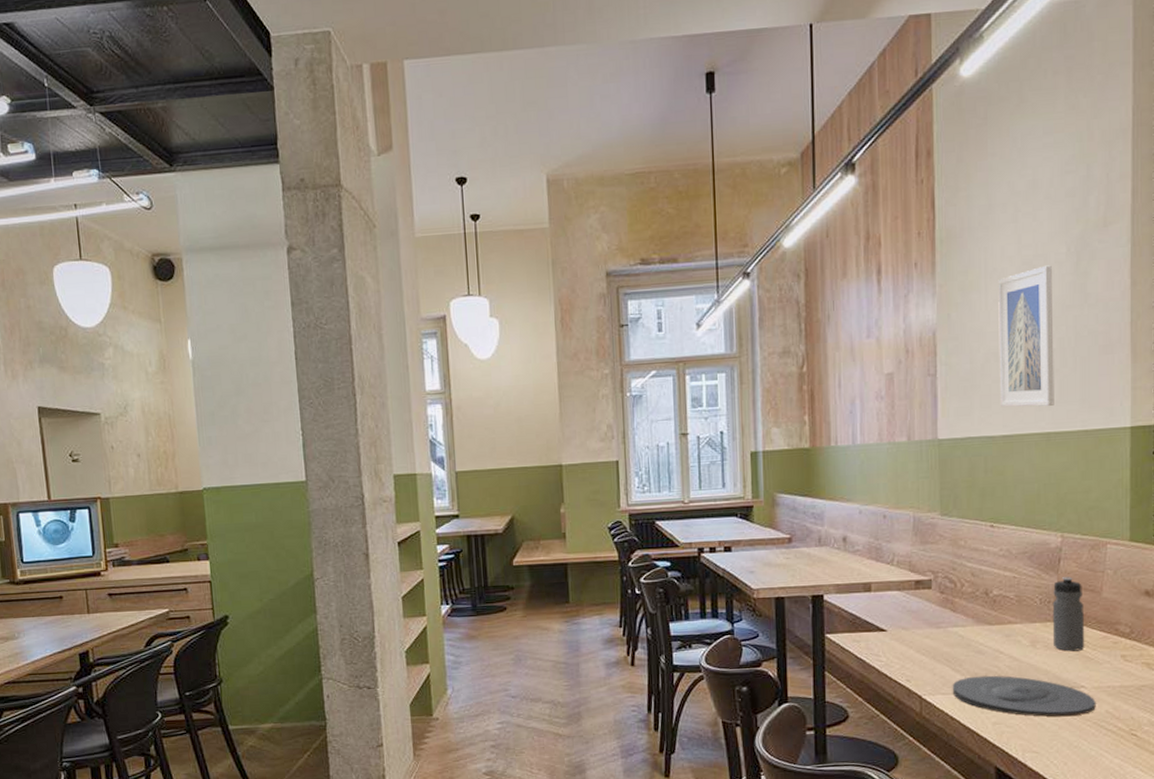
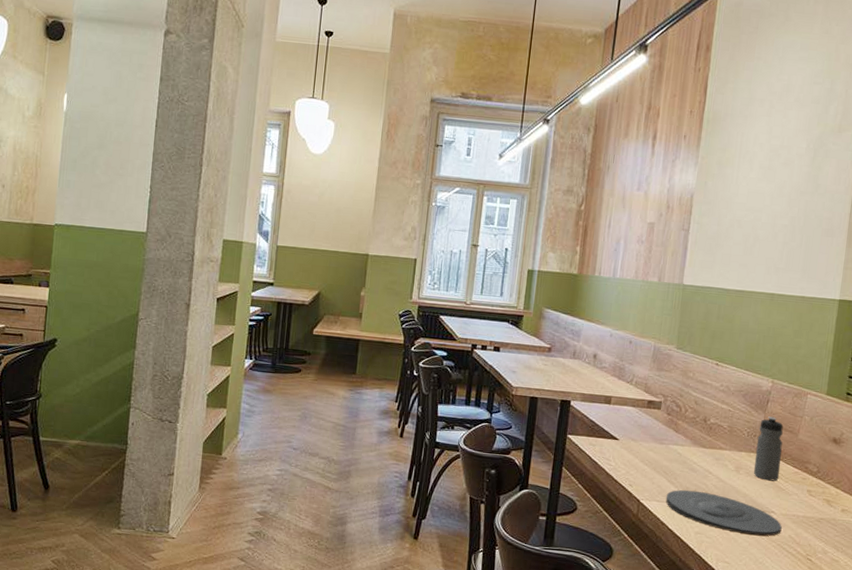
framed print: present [998,265,1054,407] -> none [738,155,793,272]

